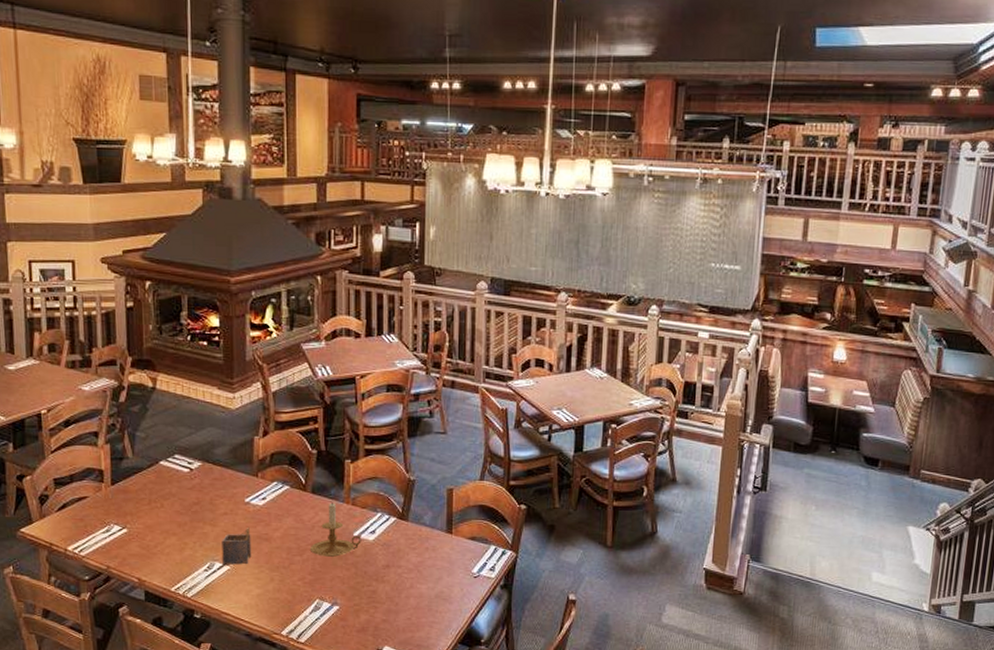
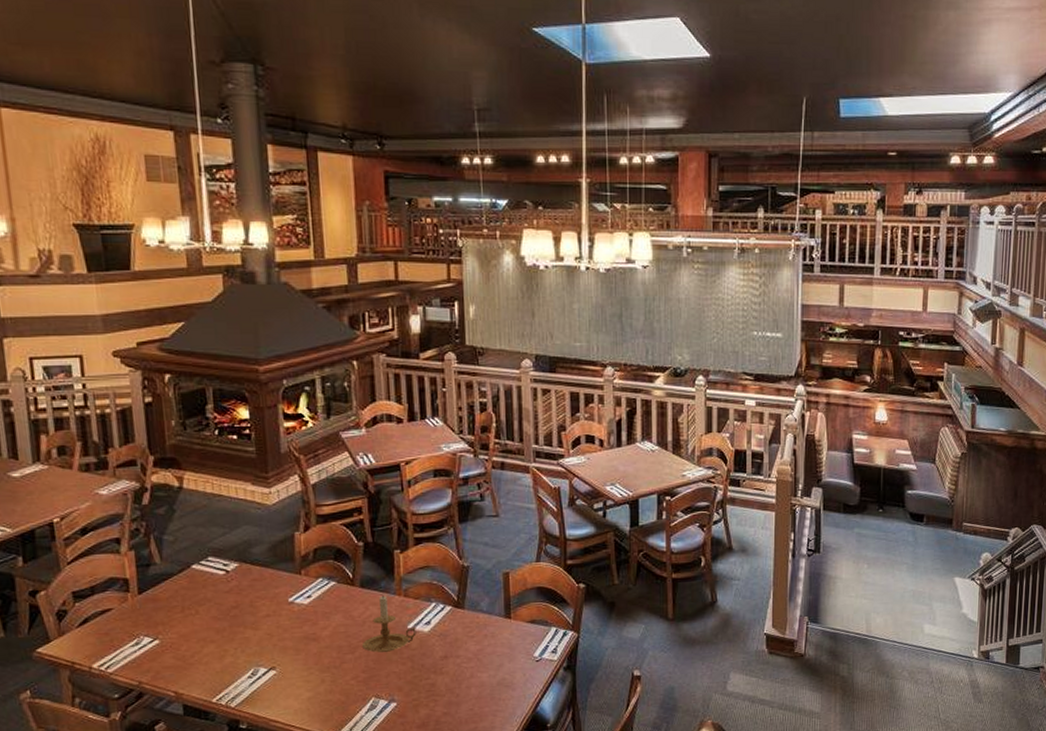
napkin holder: present [222,526,252,565] -> none [265,627,299,669]

